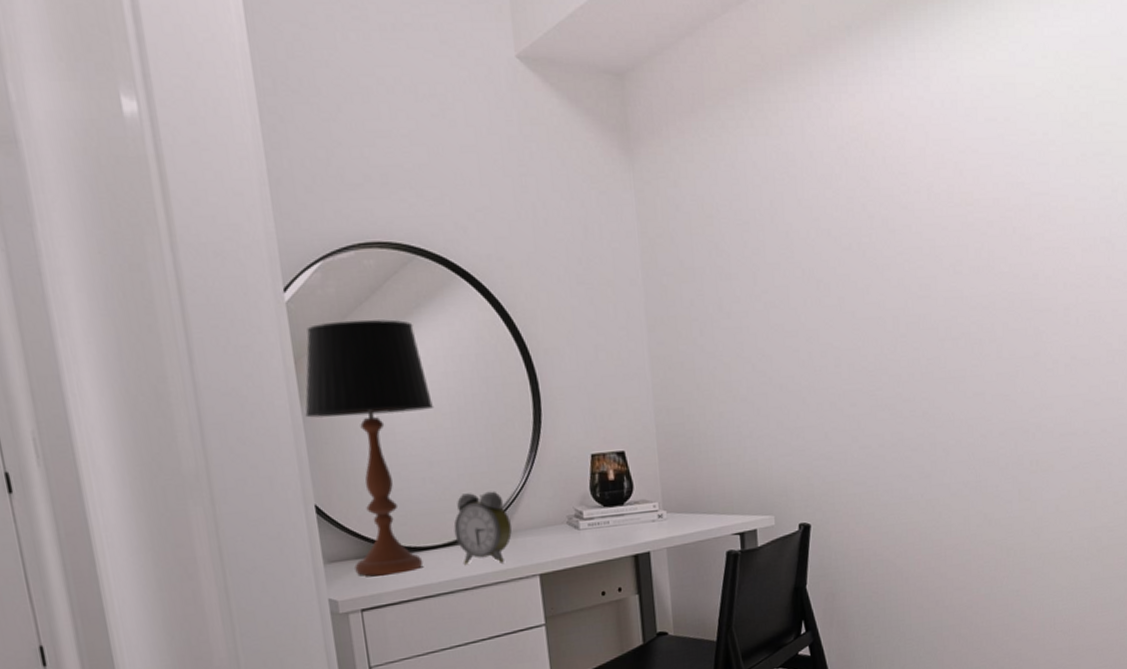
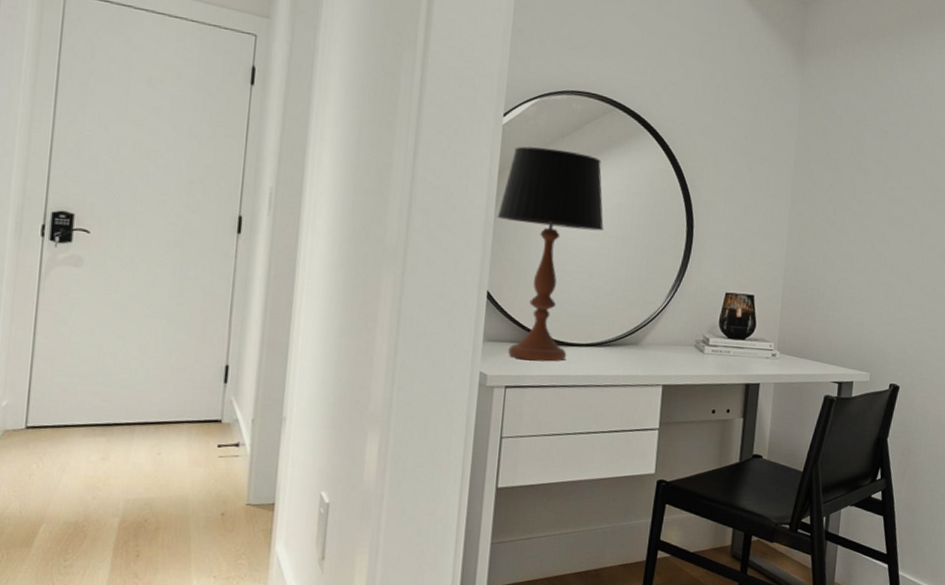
alarm clock: present [453,491,512,565] -> none [598,305,648,370]

